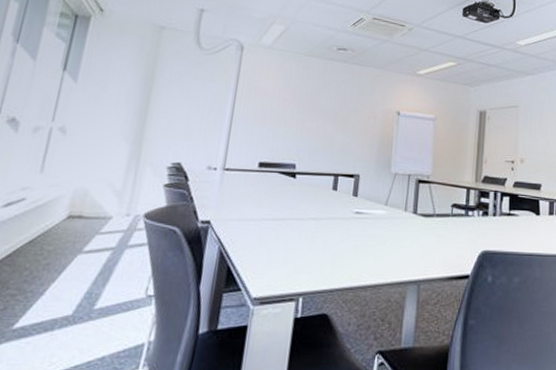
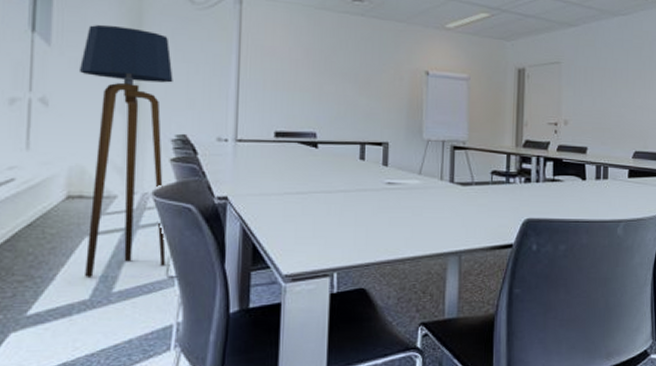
floor lamp: none [72,66,177,293] -> present [80,25,173,277]

